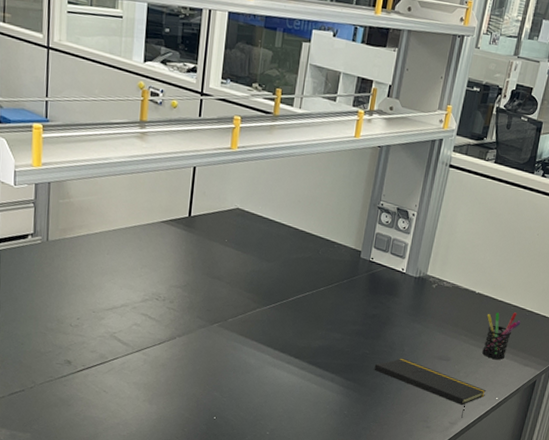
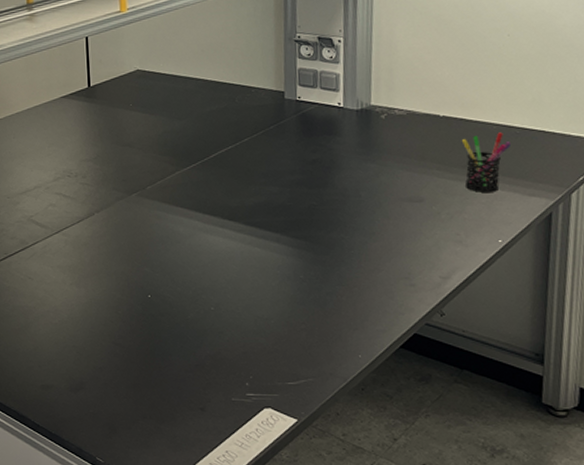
notepad: present [374,358,487,418] -> none [327,205,483,270]

